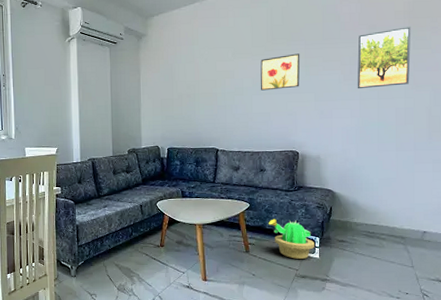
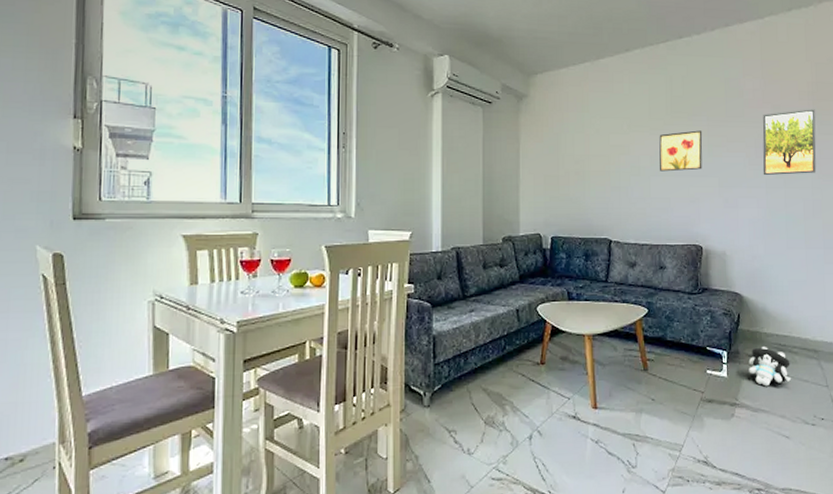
decorative plant: present [268,219,315,259] -> none [669,328,722,378]
plush toy: none [339,234,379,266] -> present [748,347,792,387]

